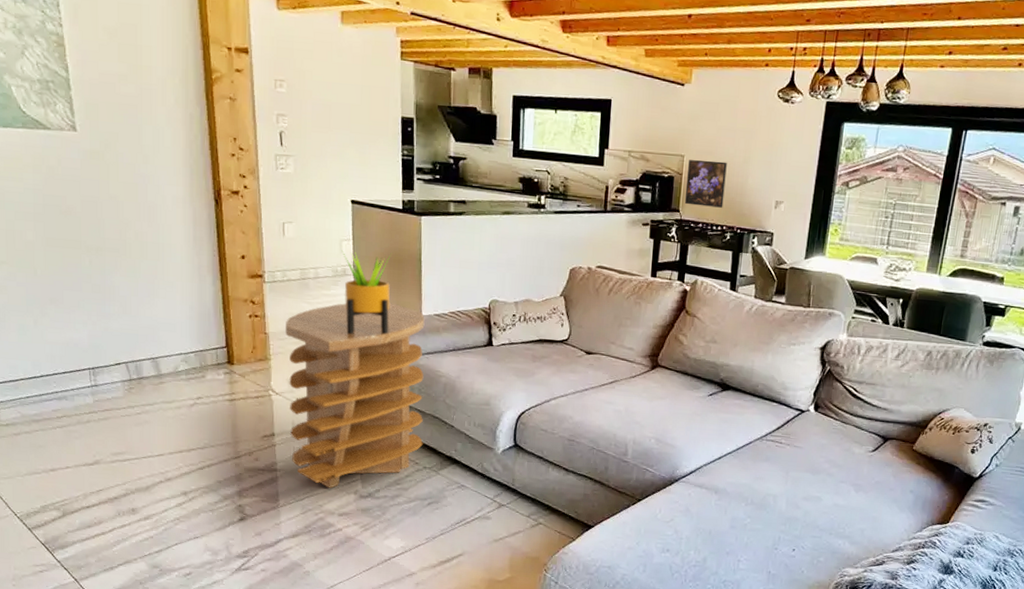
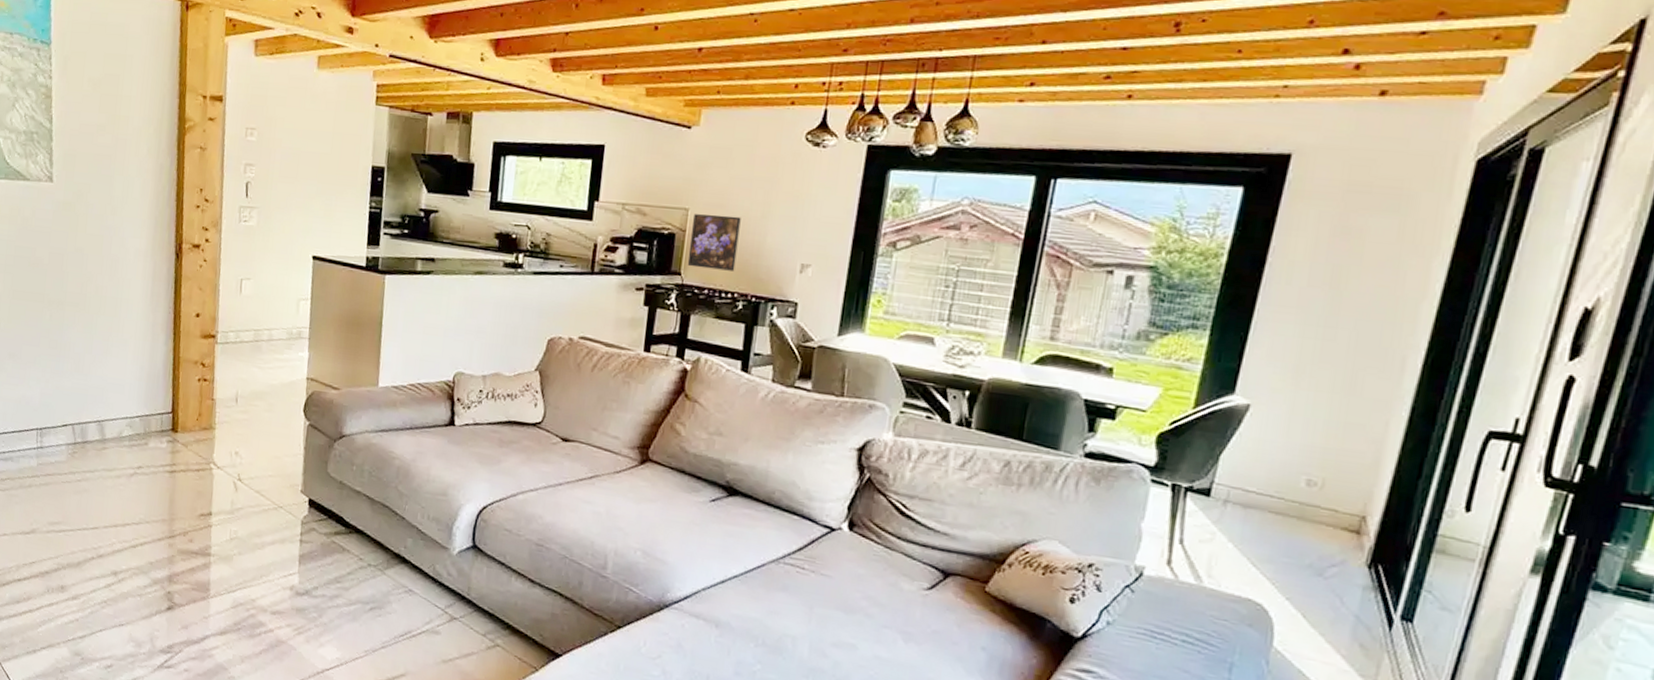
side table: present [284,302,425,489] -> none [227,369,382,581]
potted plant: present [342,250,391,335] -> none [296,310,350,407]

